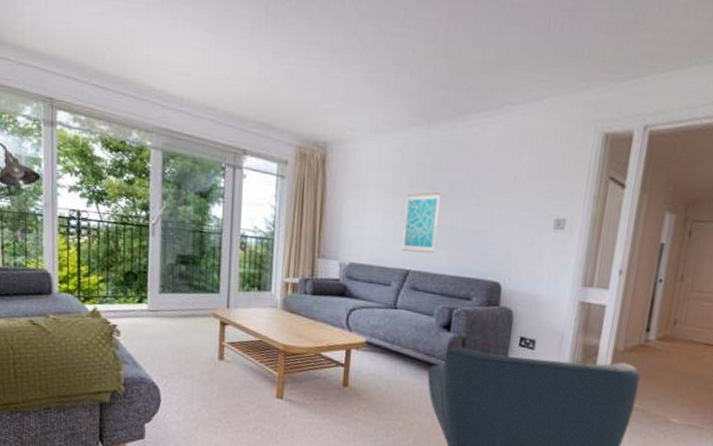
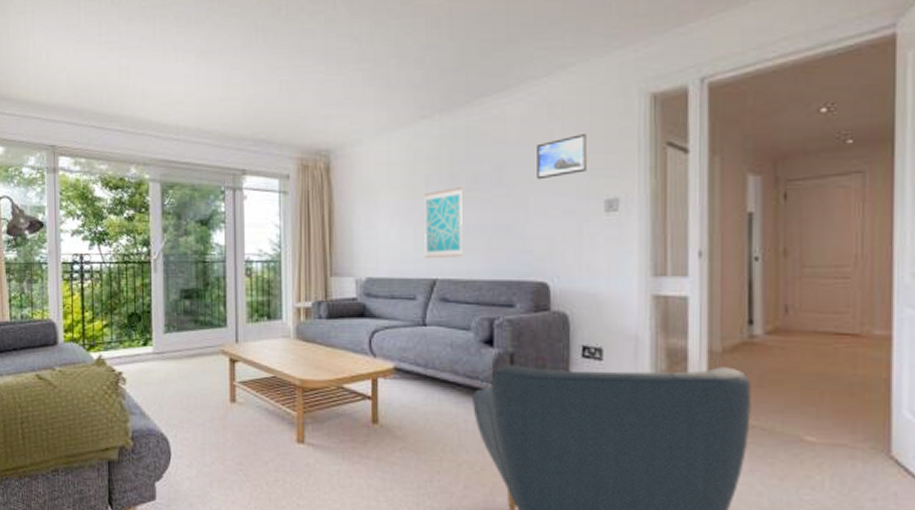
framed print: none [503,160,549,195] -> present [537,134,588,180]

